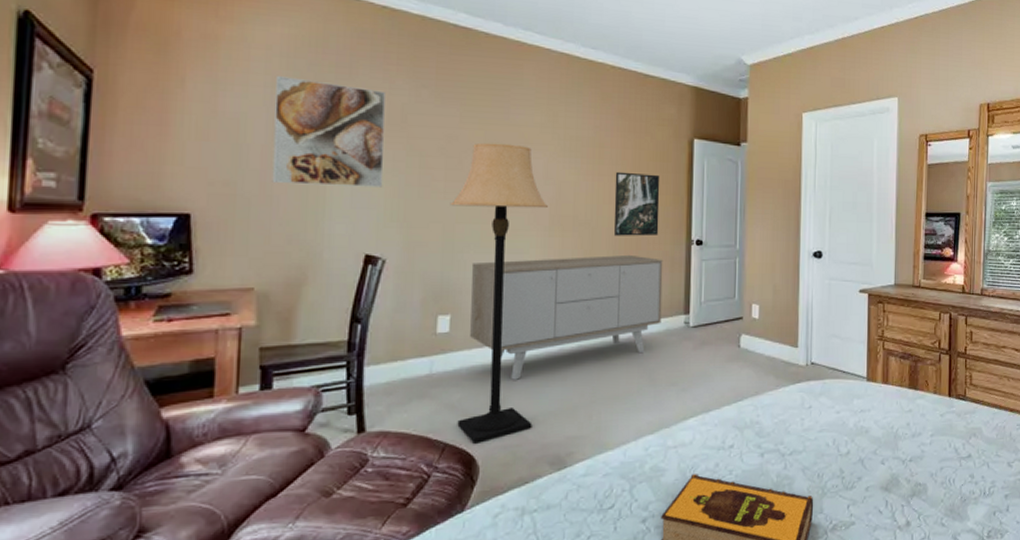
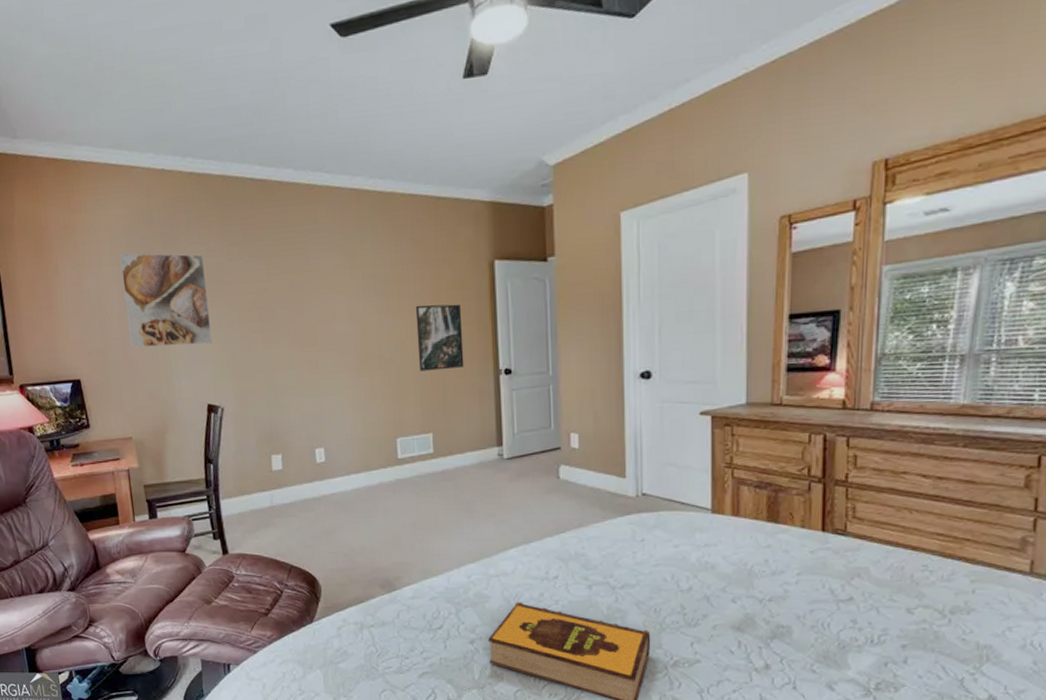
lamp: present [450,142,548,444] -> none [268,289,362,566]
sideboard: present [470,254,663,380] -> none [293,389,474,511]

